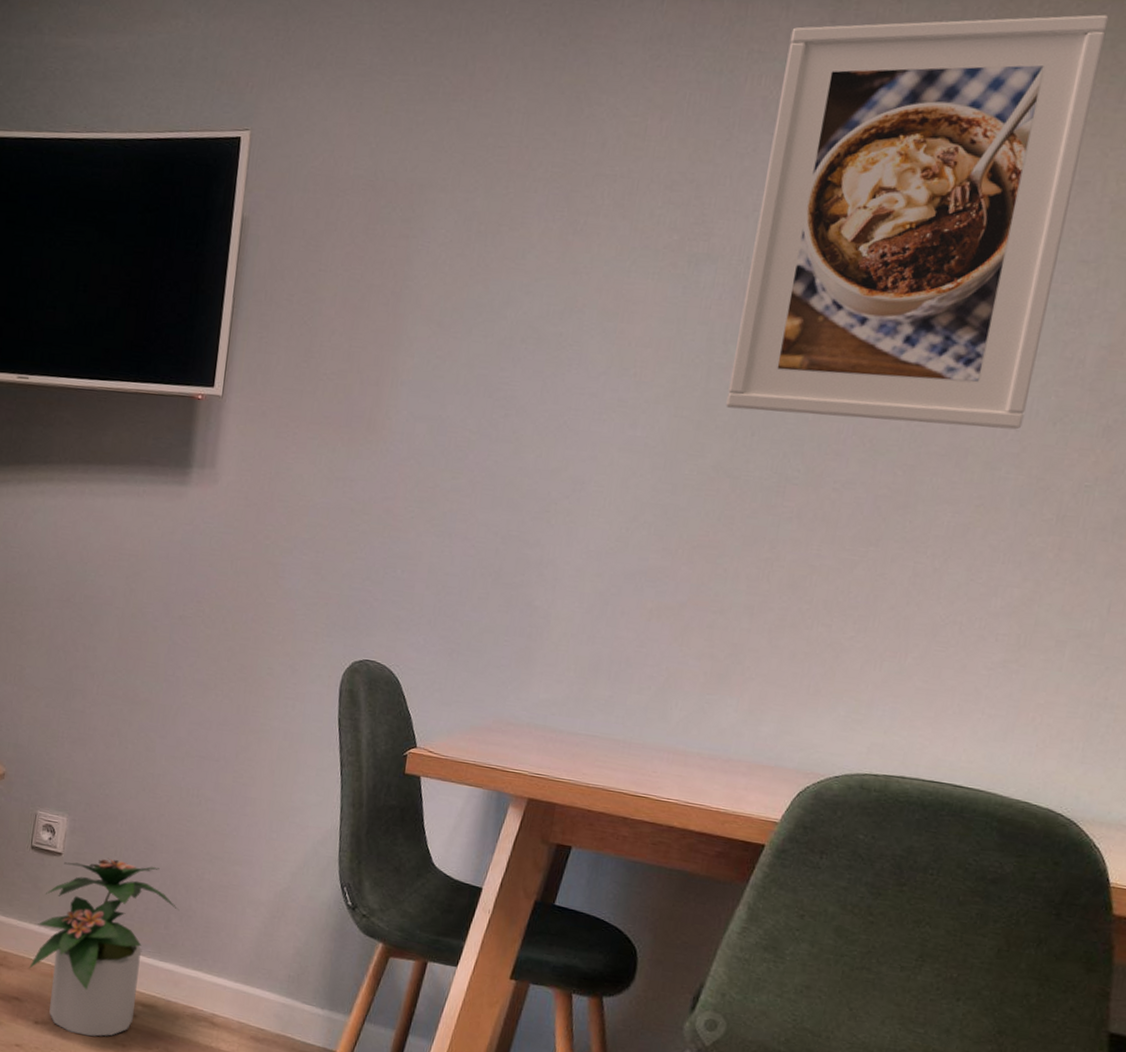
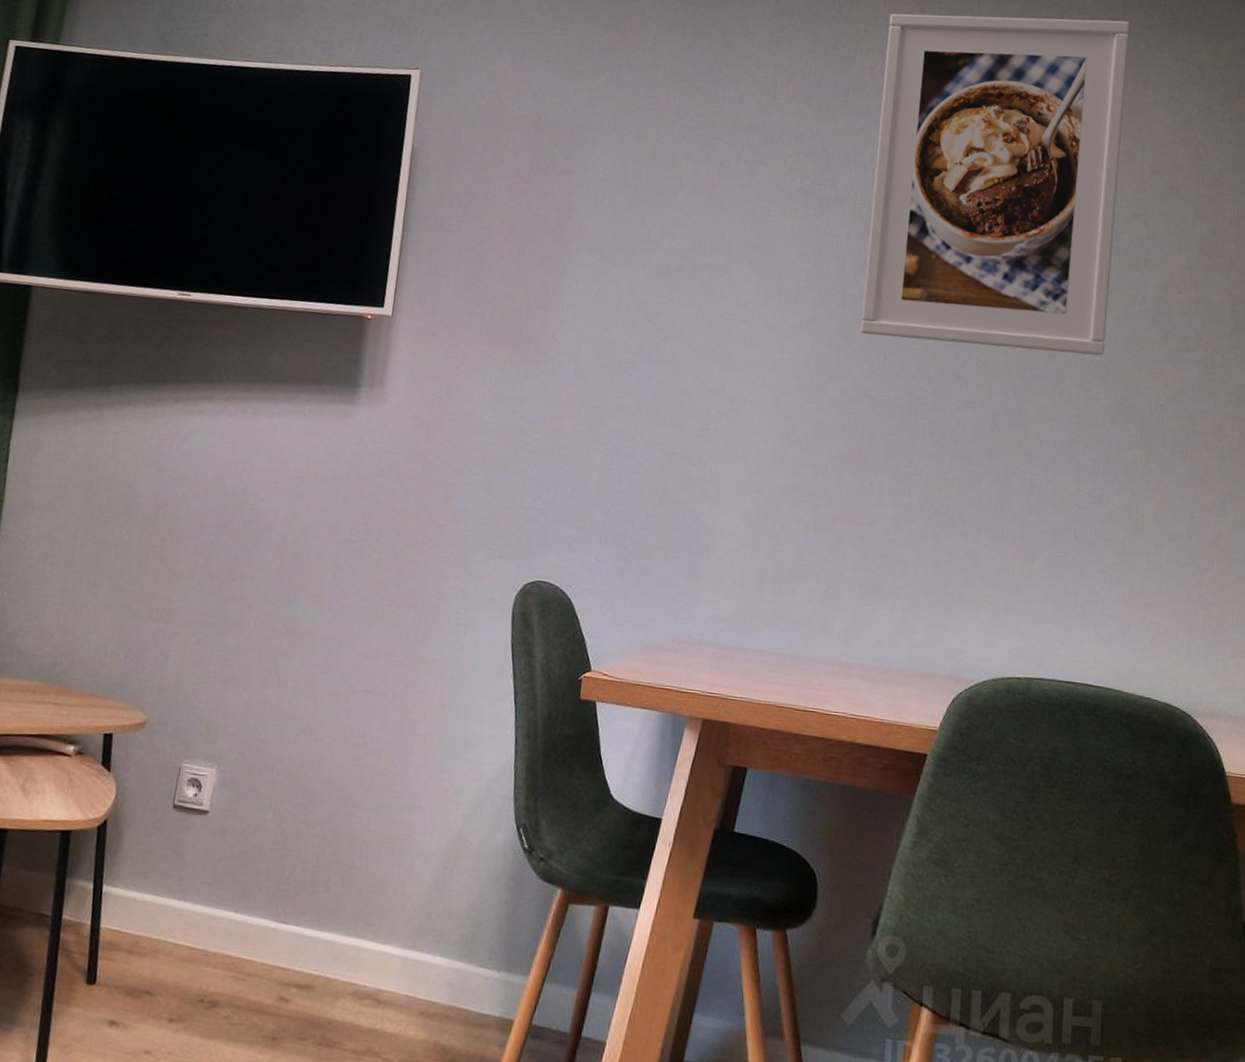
potted plant: present [29,858,180,1037] -> none [165,813,342,1032]

